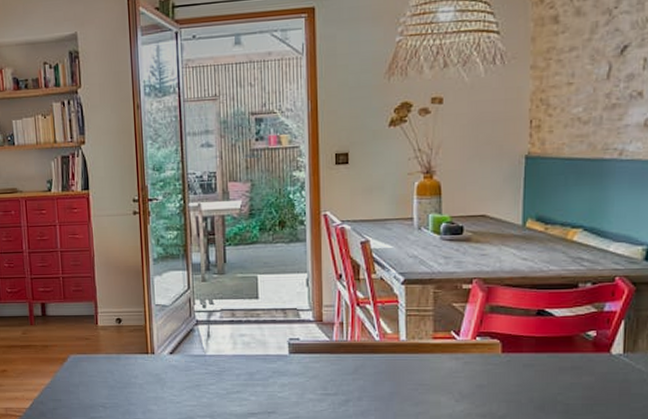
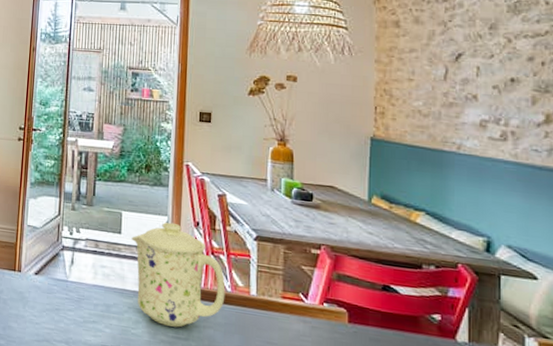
mug: none [270,279,374,384] -> present [131,222,226,328]

